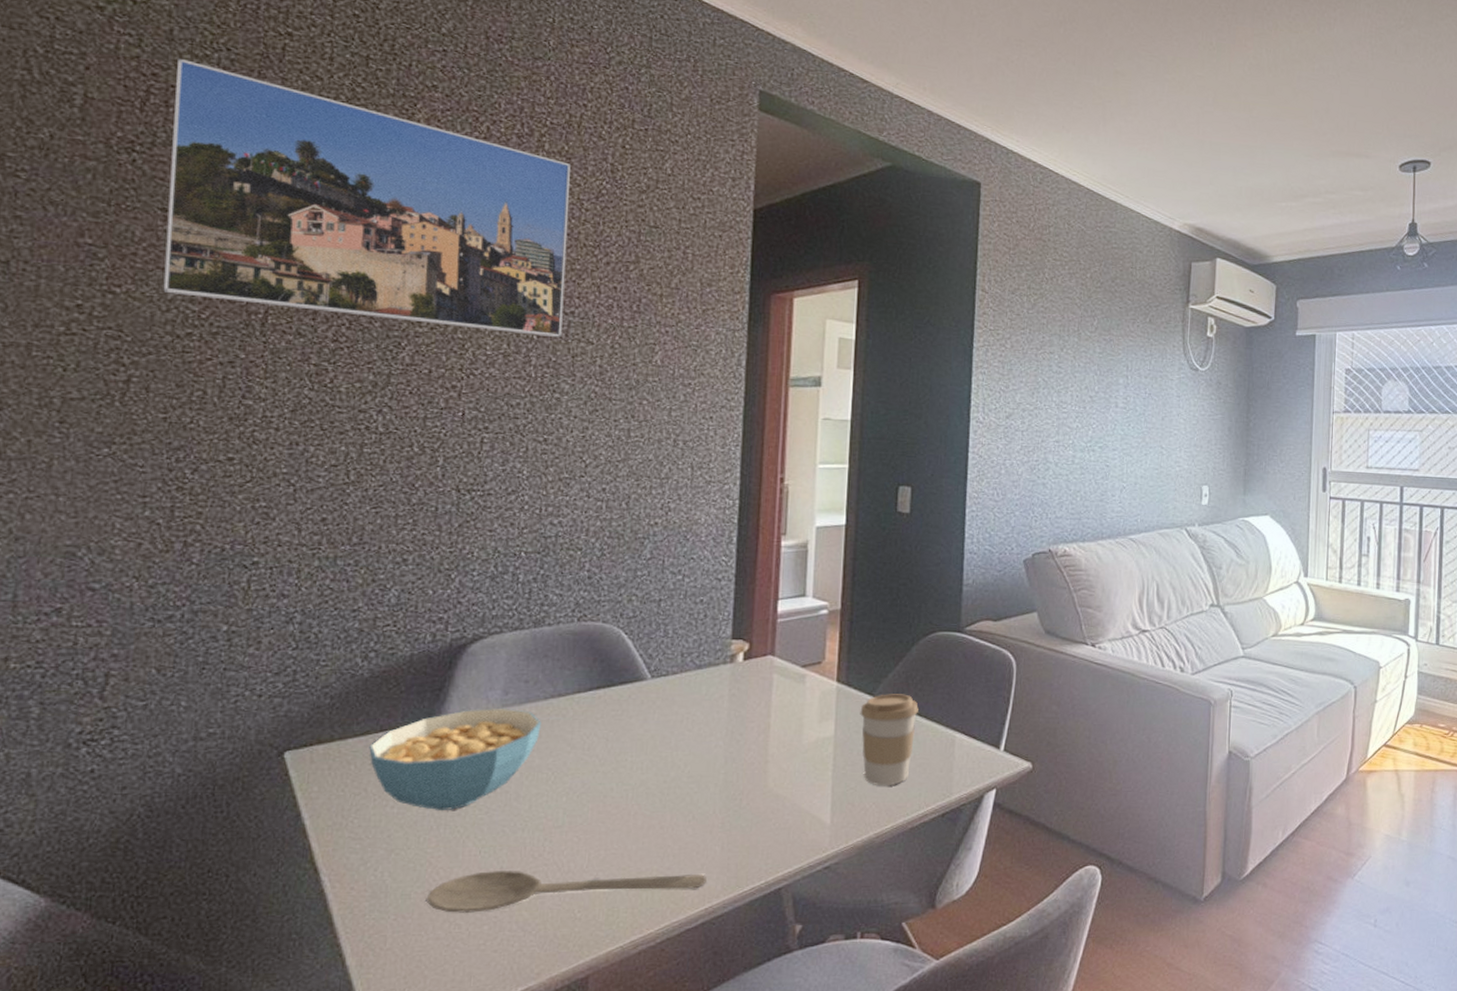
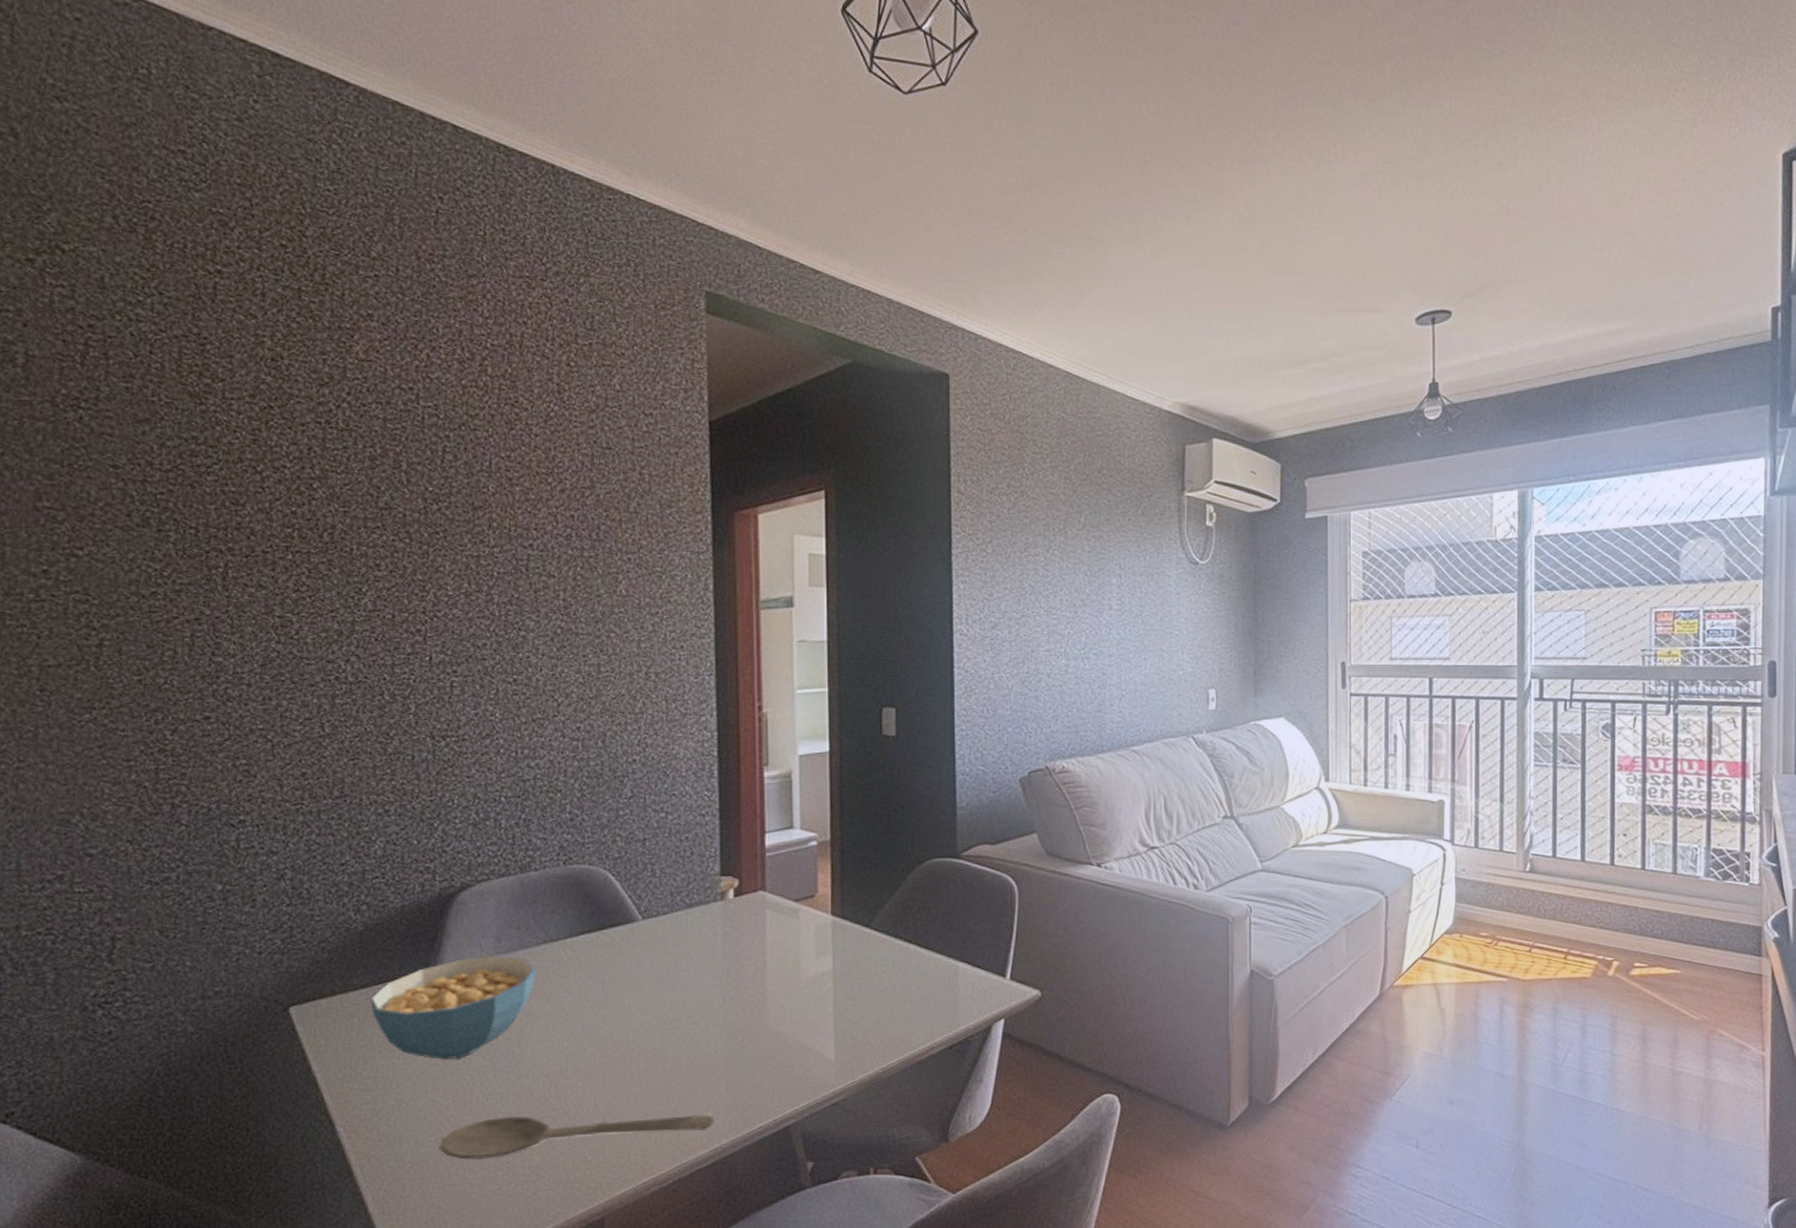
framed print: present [163,57,570,337] -> none [112,306,522,572]
coffee cup: present [860,694,919,786] -> none [858,924,918,1020]

